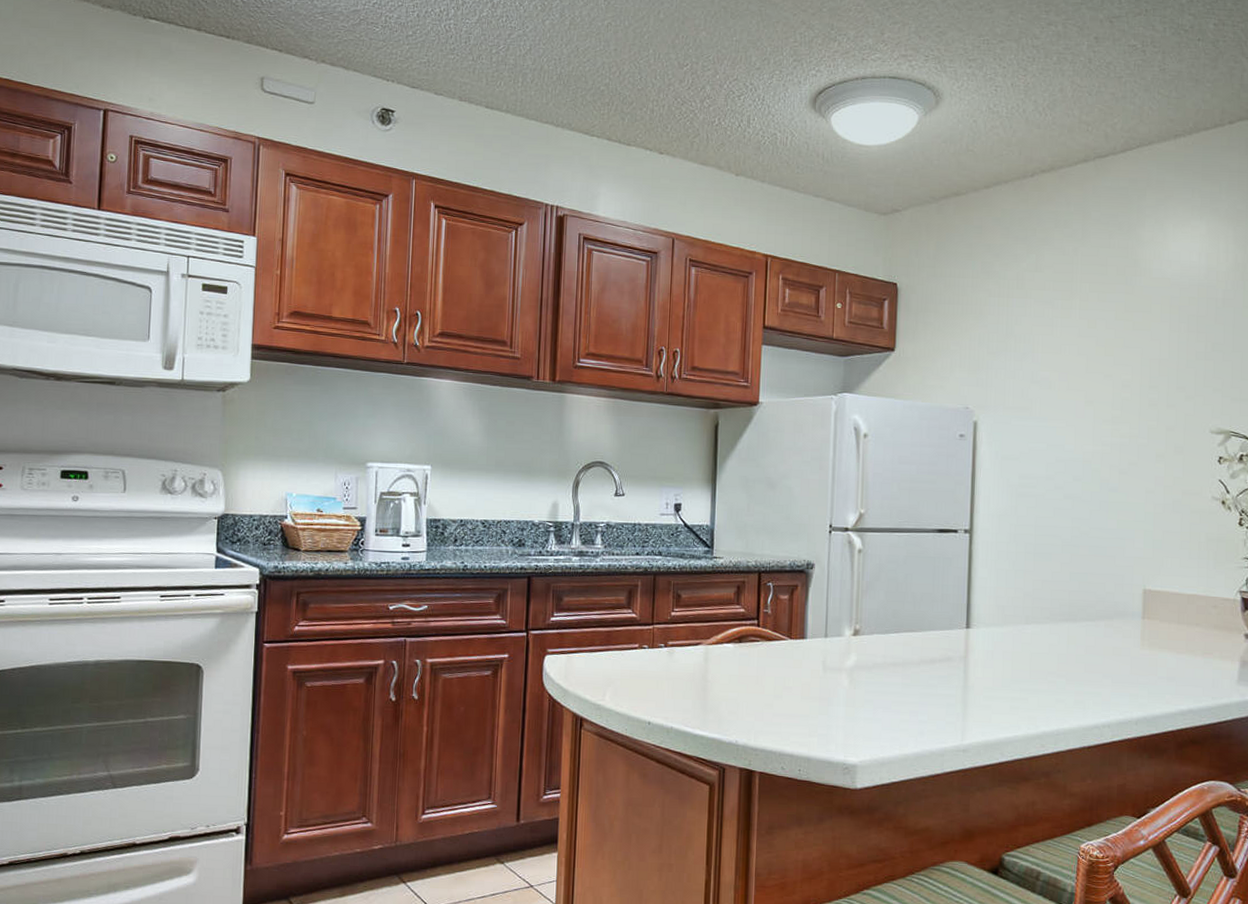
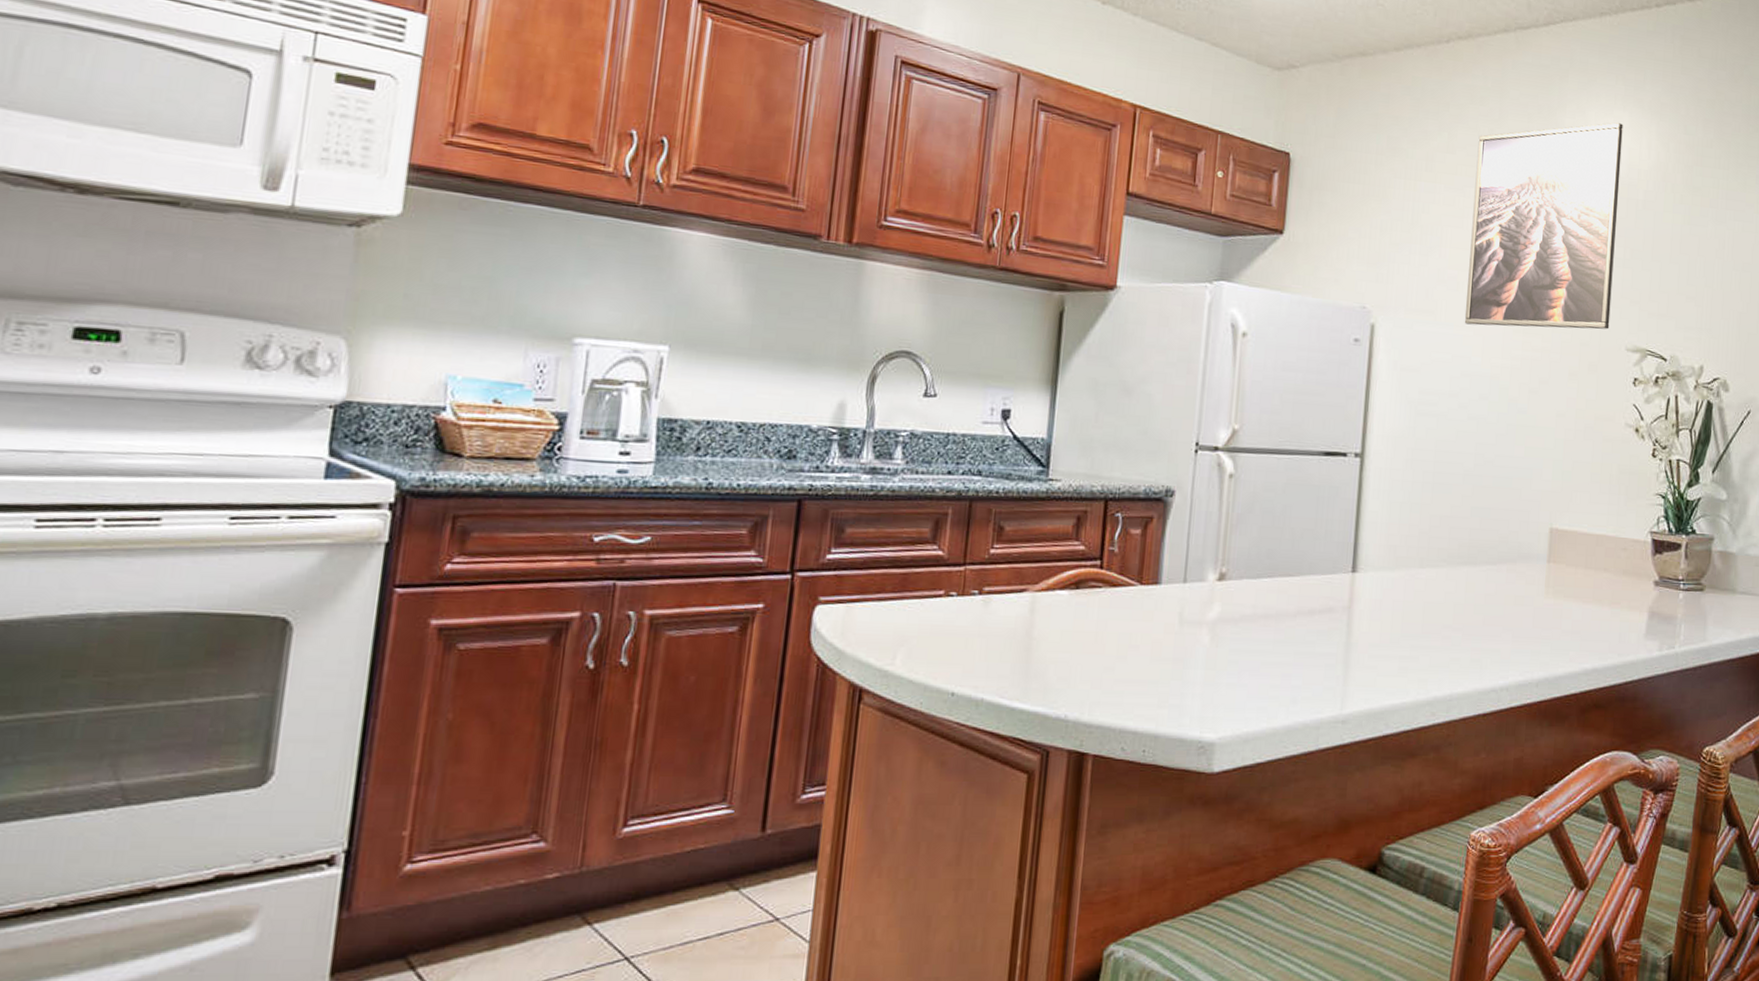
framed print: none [1057,232,1201,418] -> present [1464,122,1623,330]

